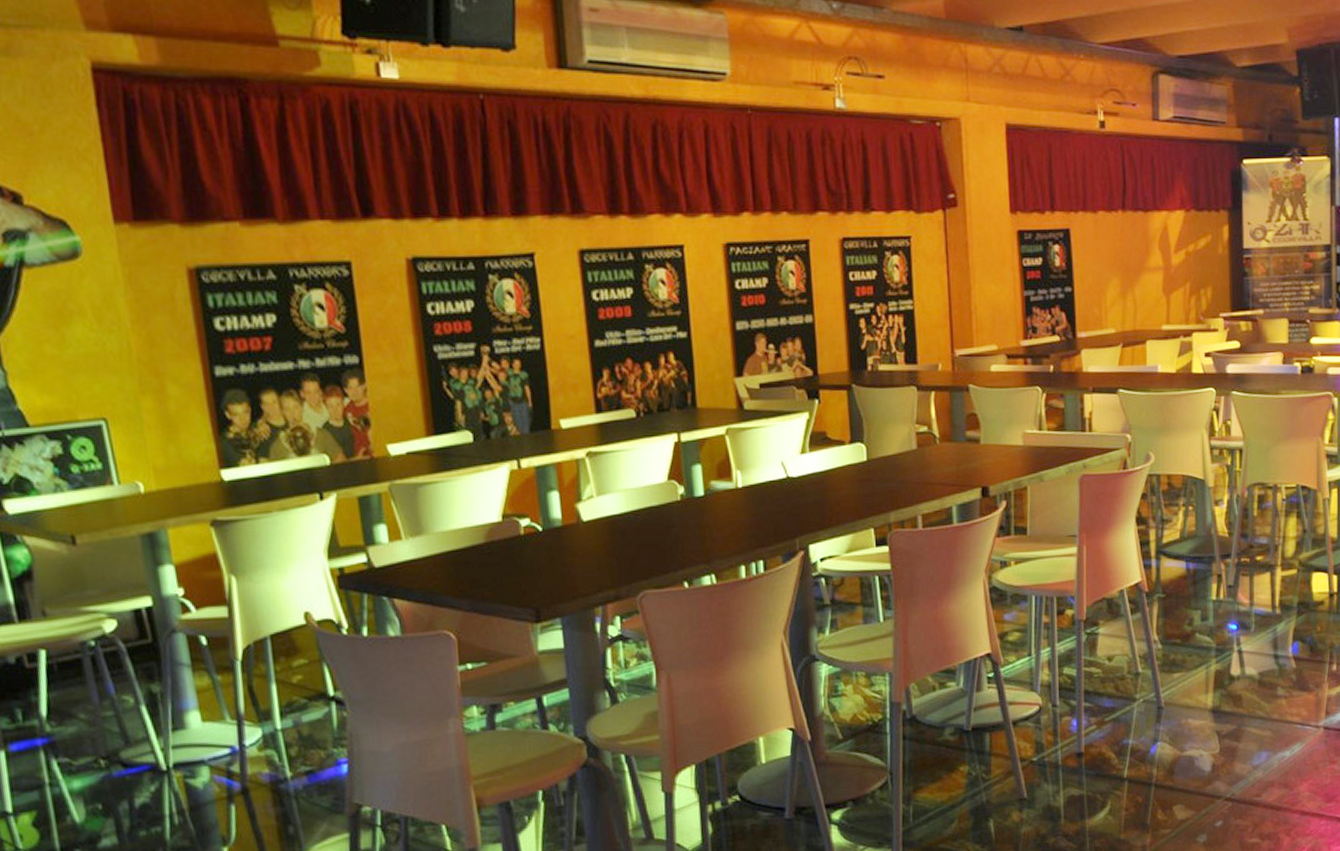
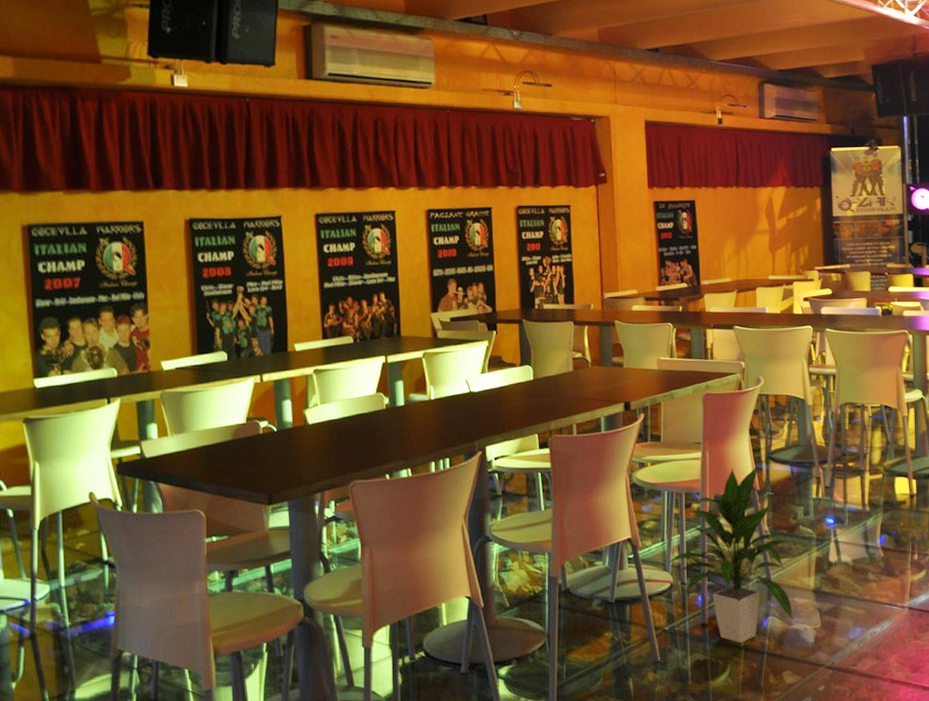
indoor plant: none [1034,562,1188,774] -> present [667,465,794,643]

